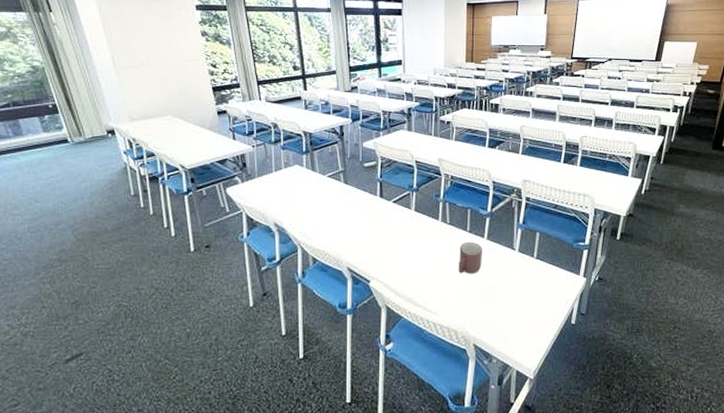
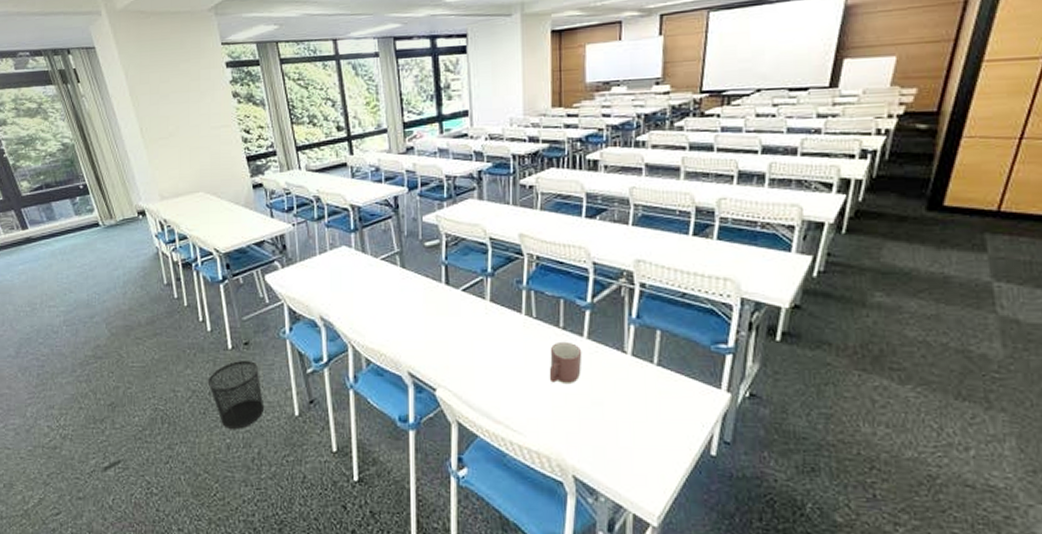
waste bin: none [170,261,222,320] -> present [207,361,263,429]

